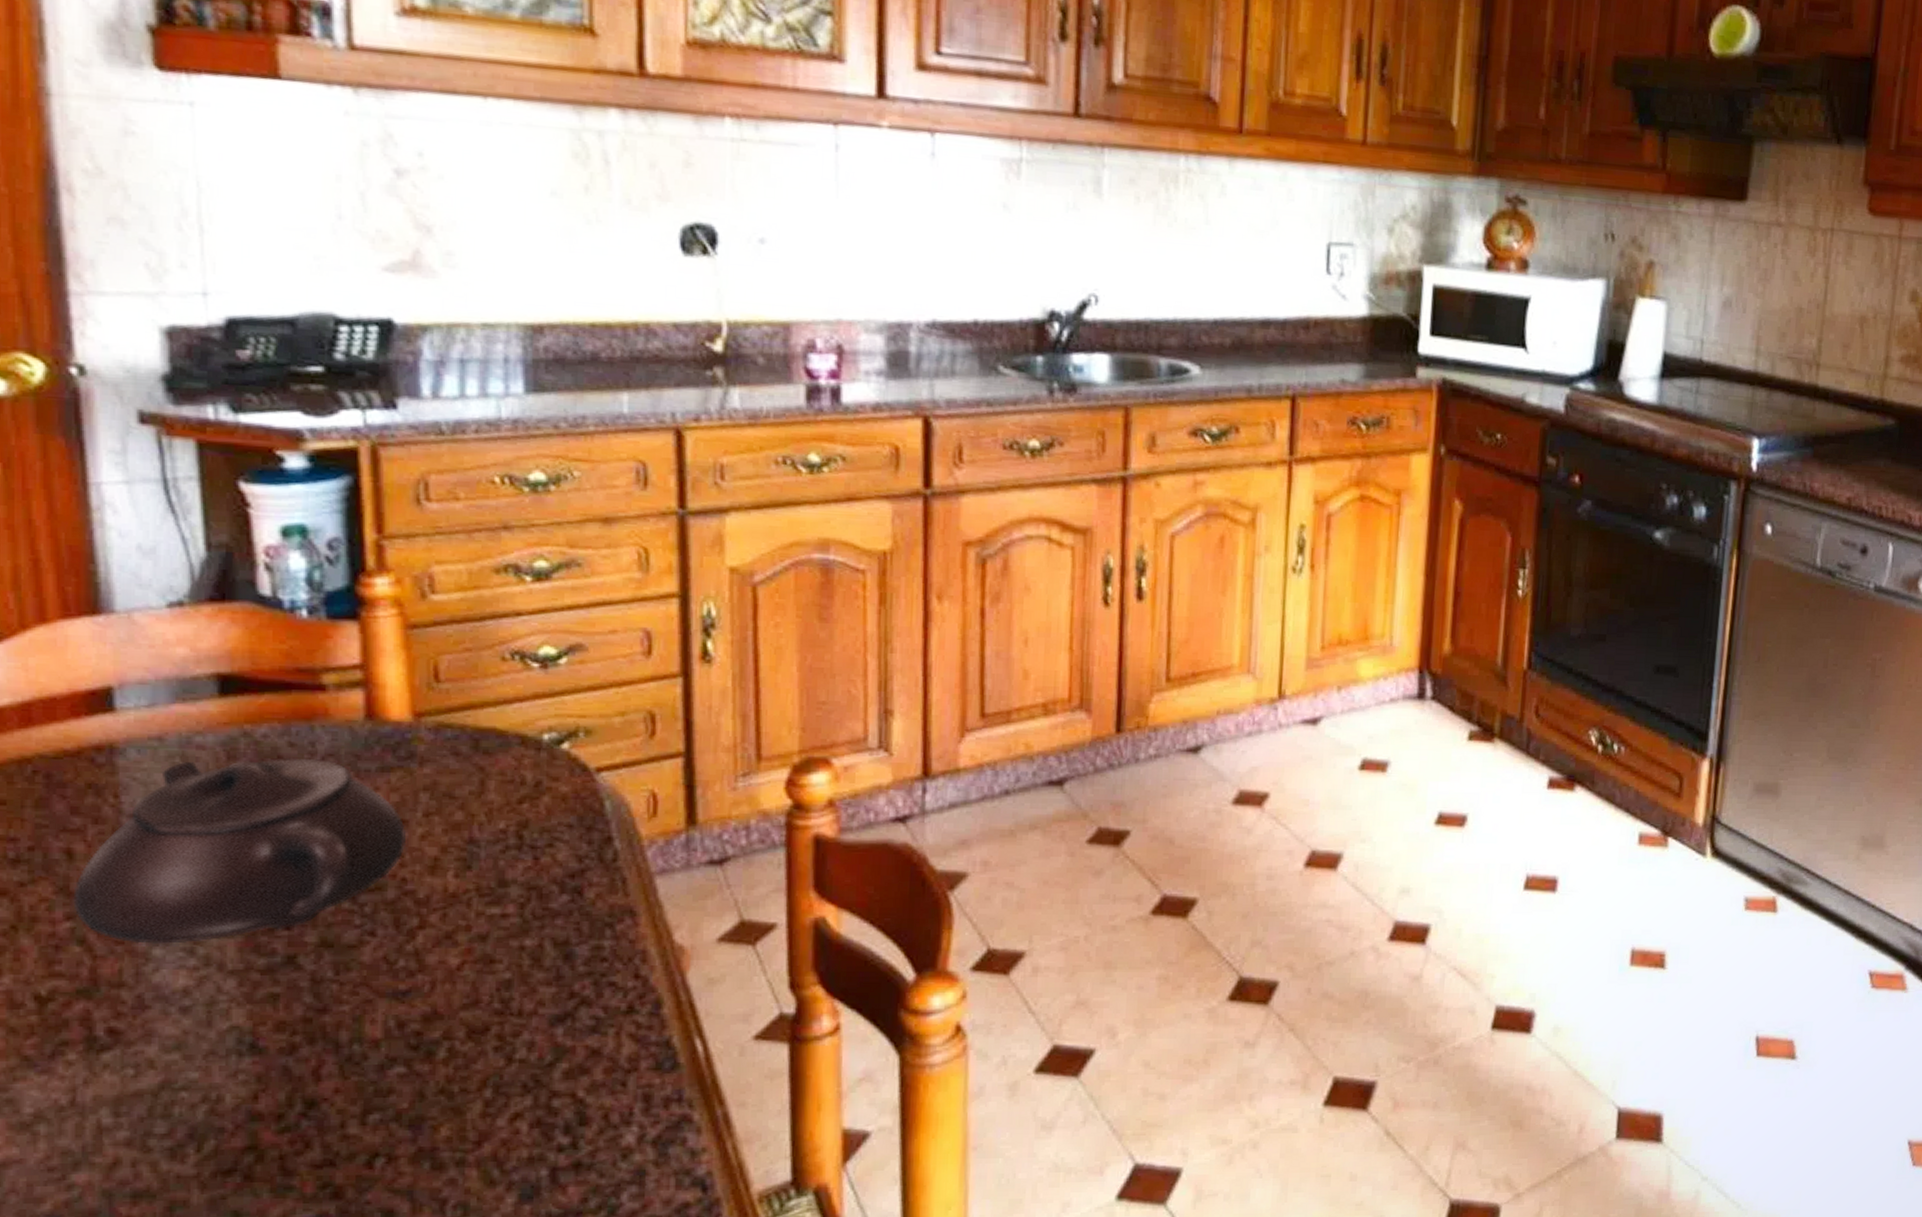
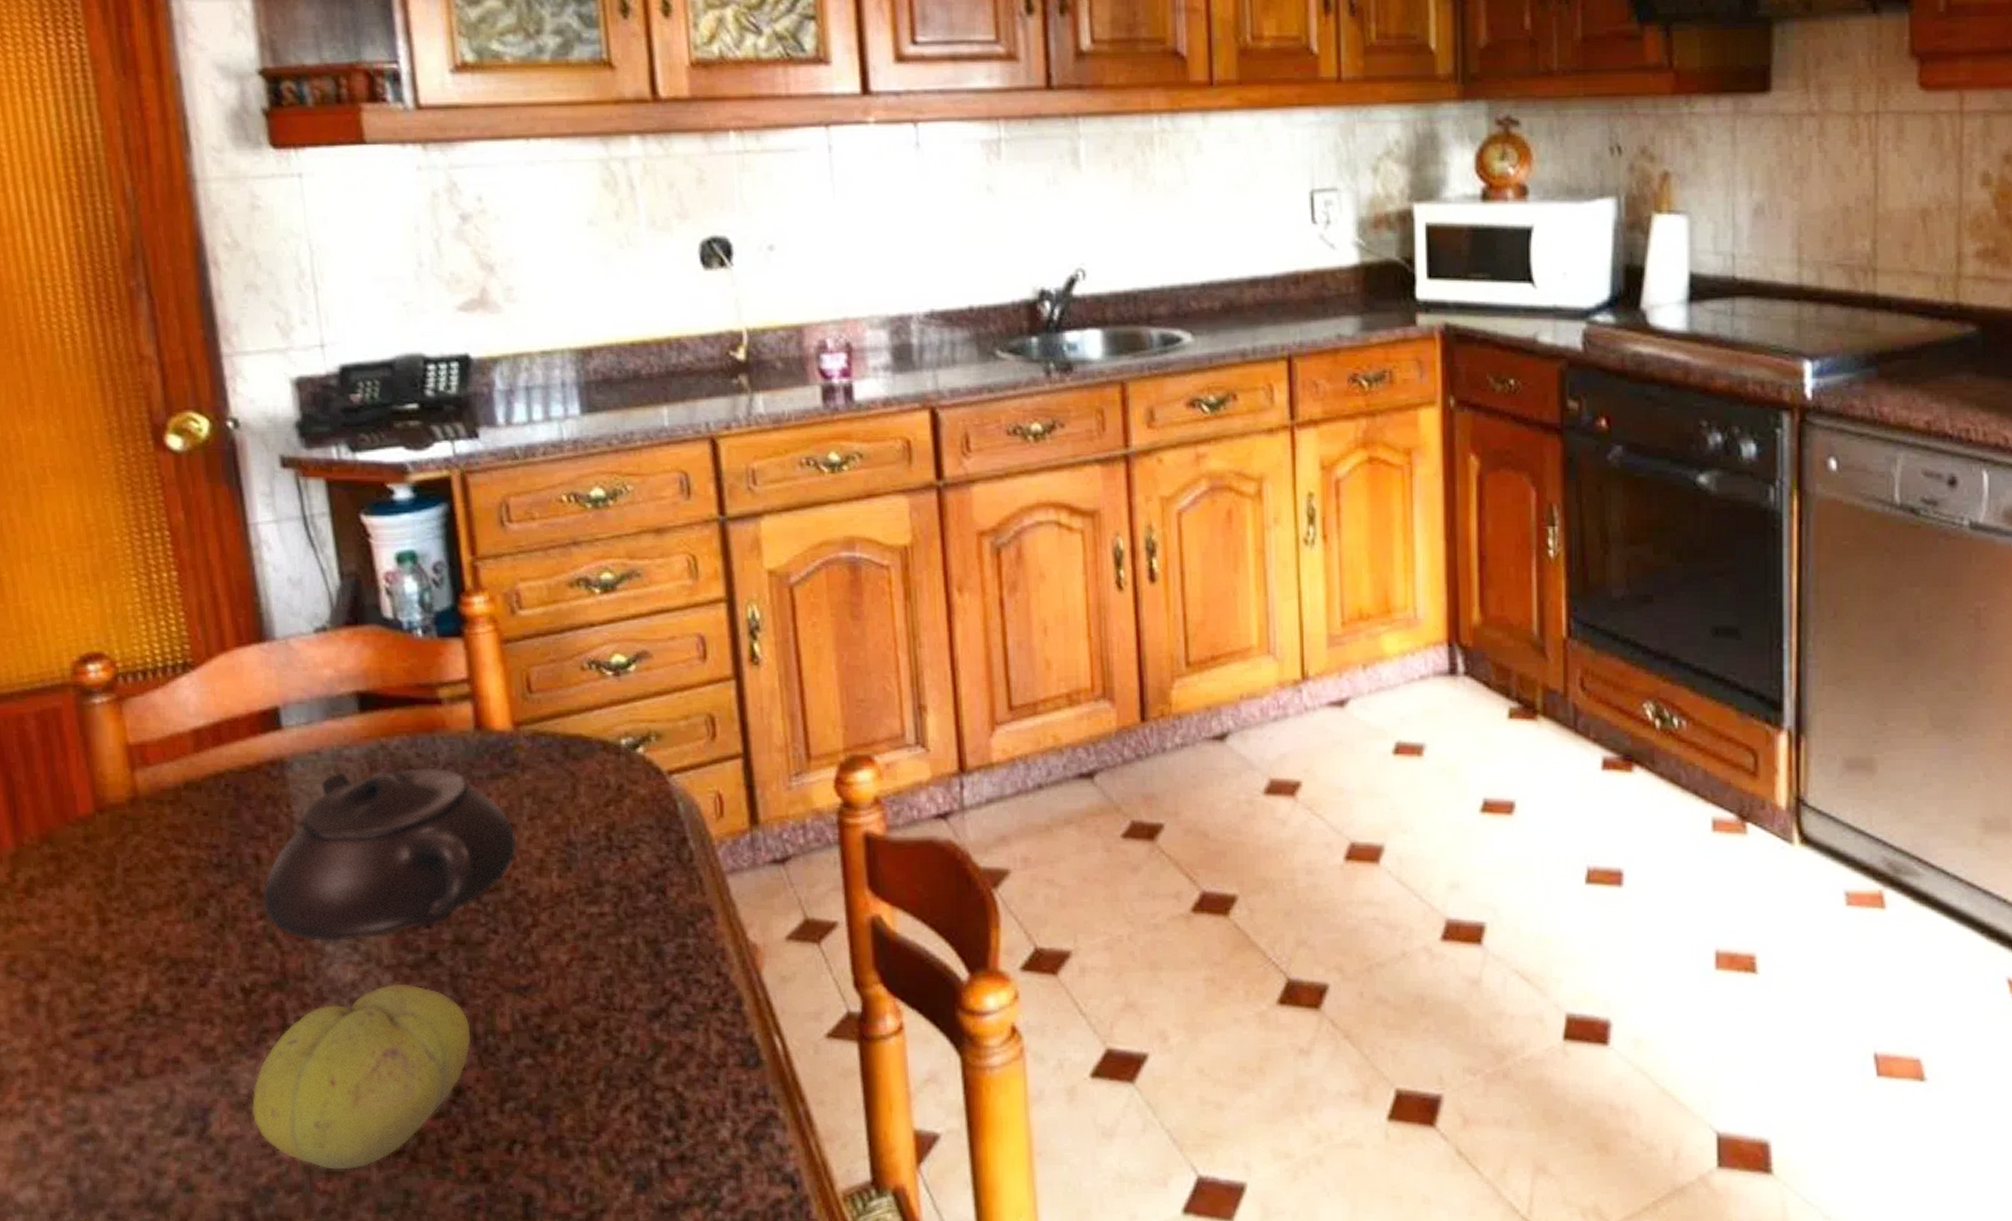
fruit: none [39,989,332,1193] -> present [252,983,470,1170]

